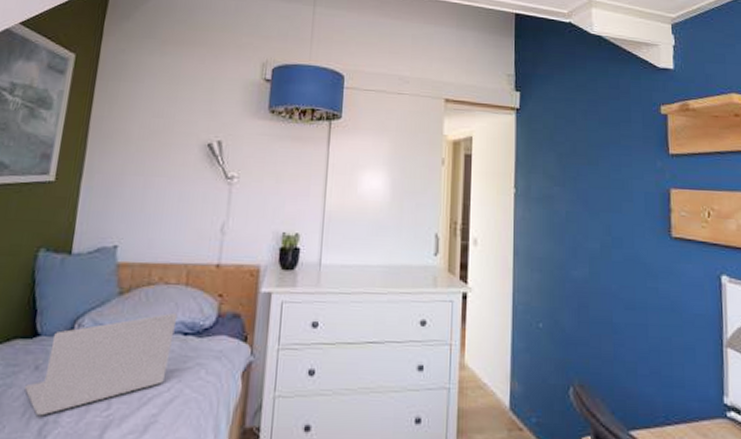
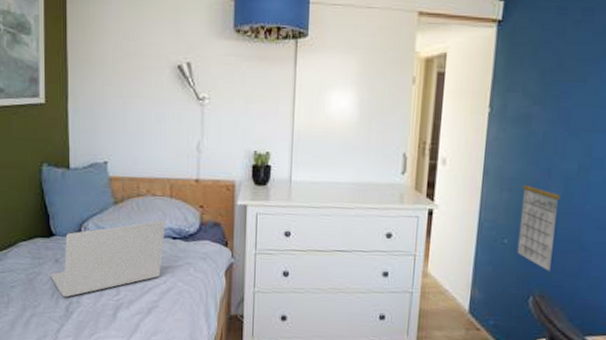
calendar: none [552,252,589,357] -> present [517,173,561,272]

